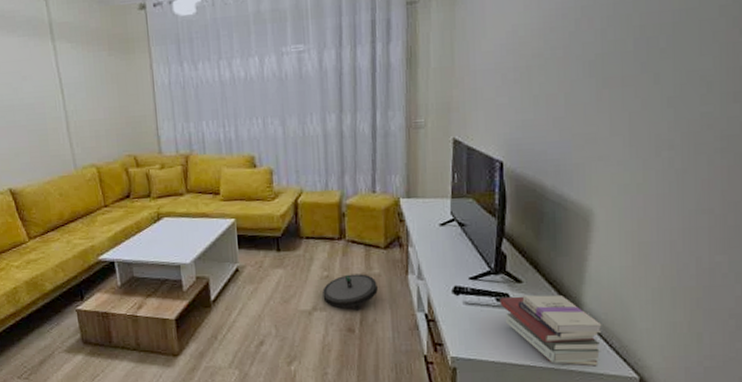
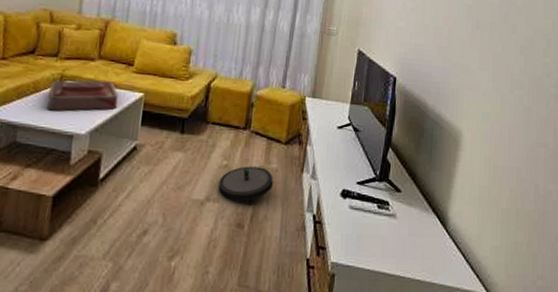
decorative tray: none [150,212,213,246] -> present [47,80,119,112]
books: present [499,294,602,366] -> none [380,204,462,281]

